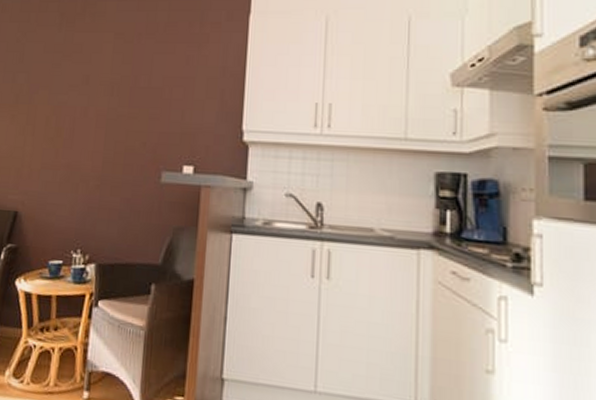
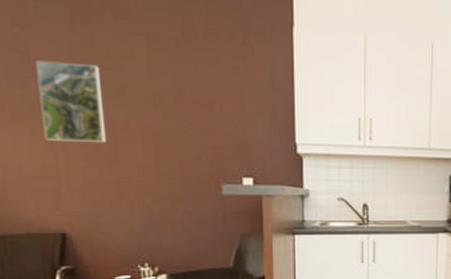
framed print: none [20,58,73,127] -> present [35,60,107,142]

